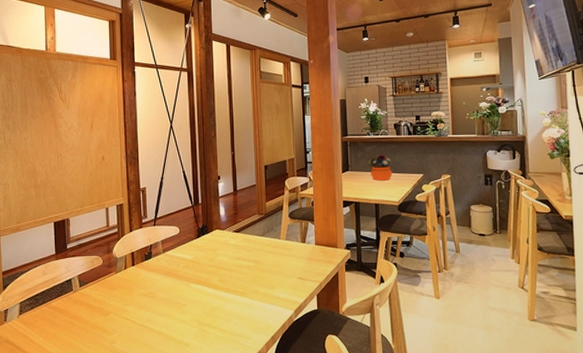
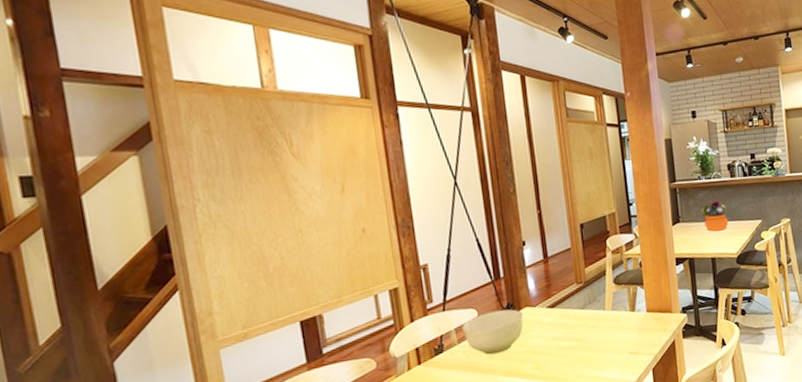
bowl: none [167,229,214,265] -> present [462,309,524,355]

